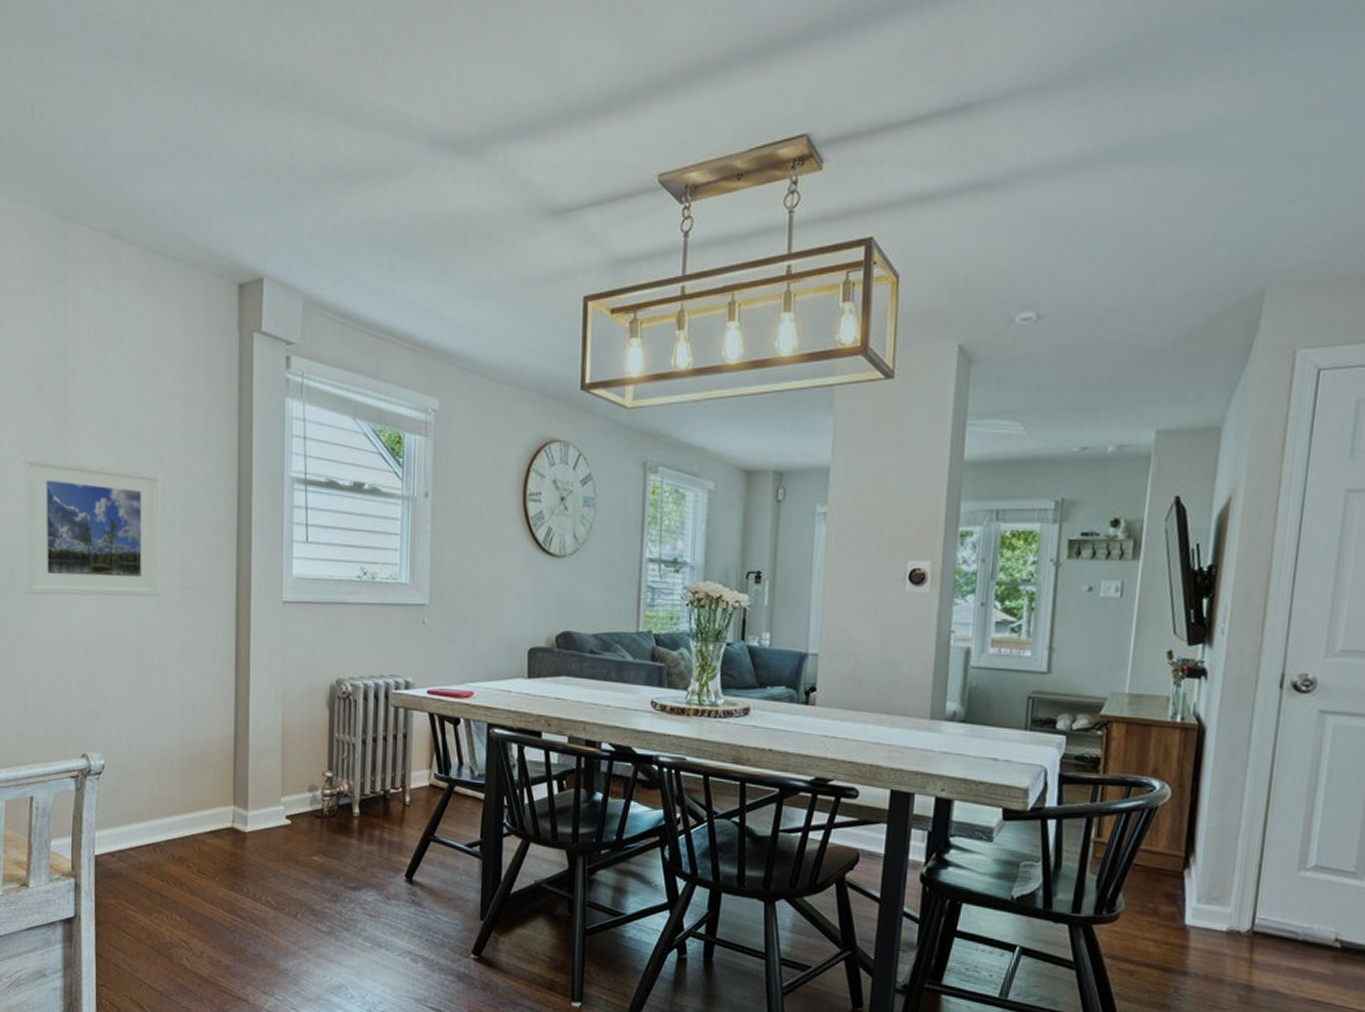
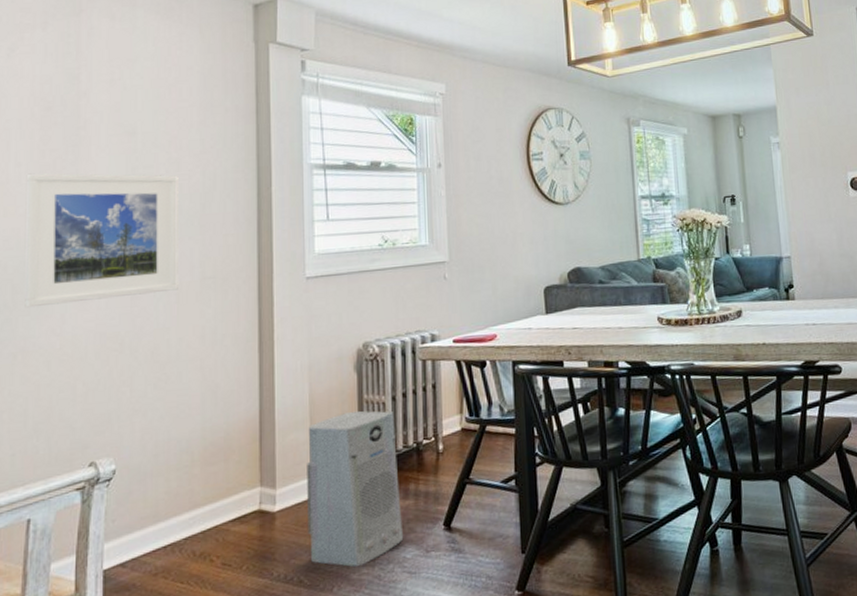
air purifier: none [276,747,366,900] -> present [307,410,404,568]

